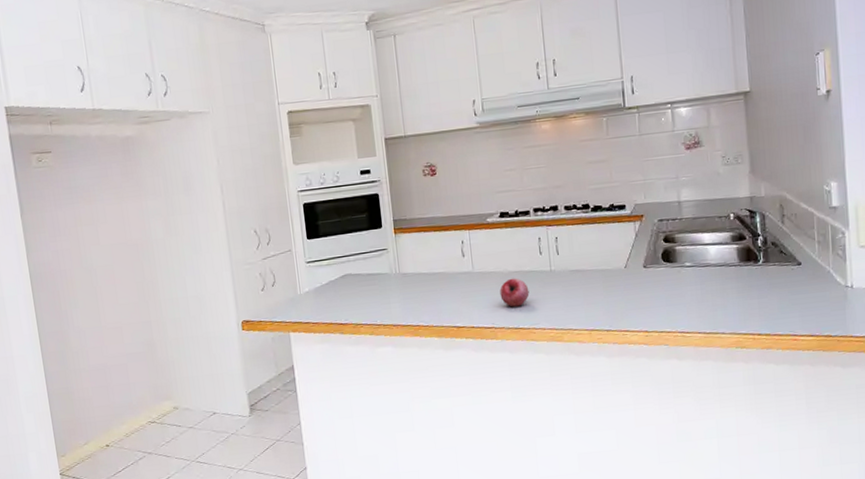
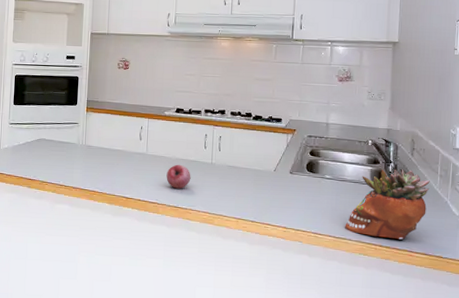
succulent planter: none [715,240,808,325] -> present [345,169,430,240]

